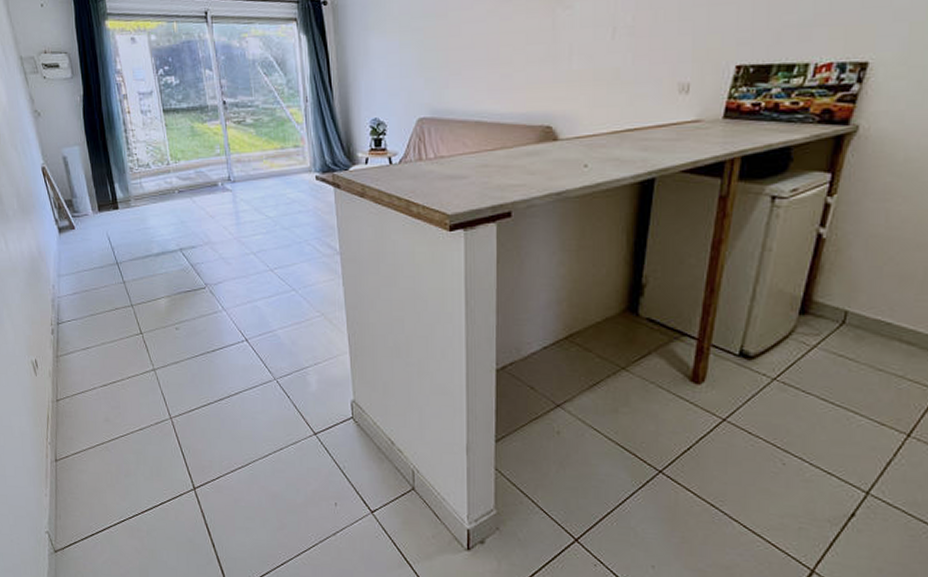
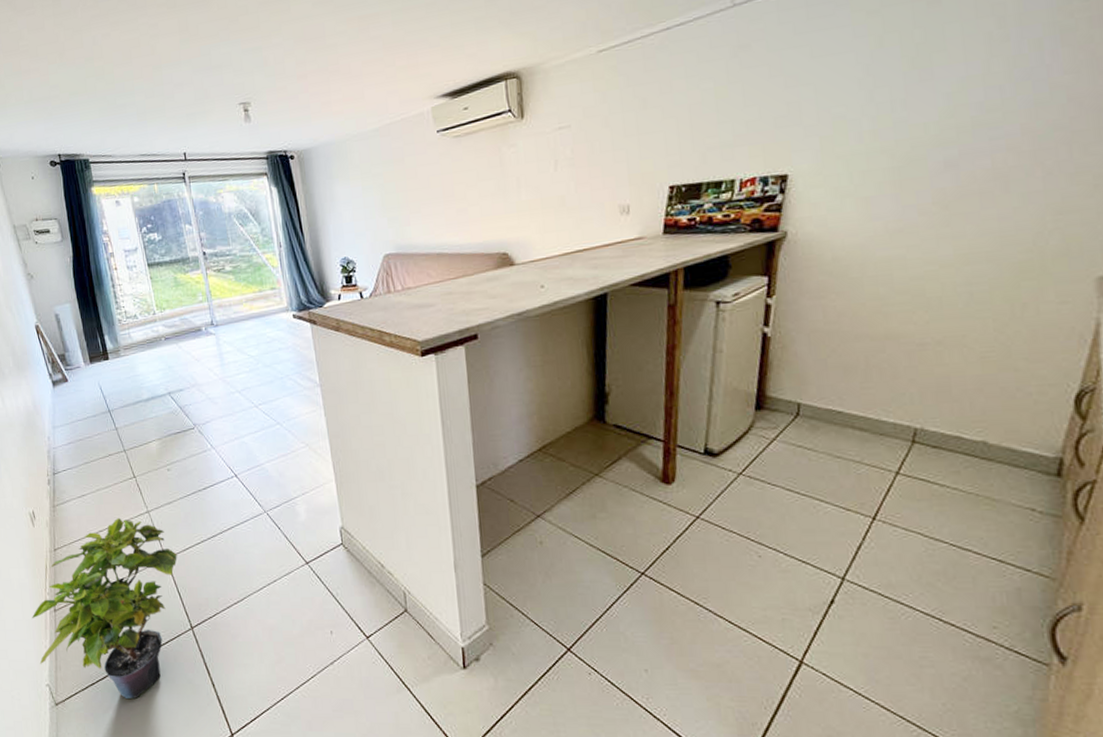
potted plant: none [32,373,182,553] -> present [31,517,178,700]

